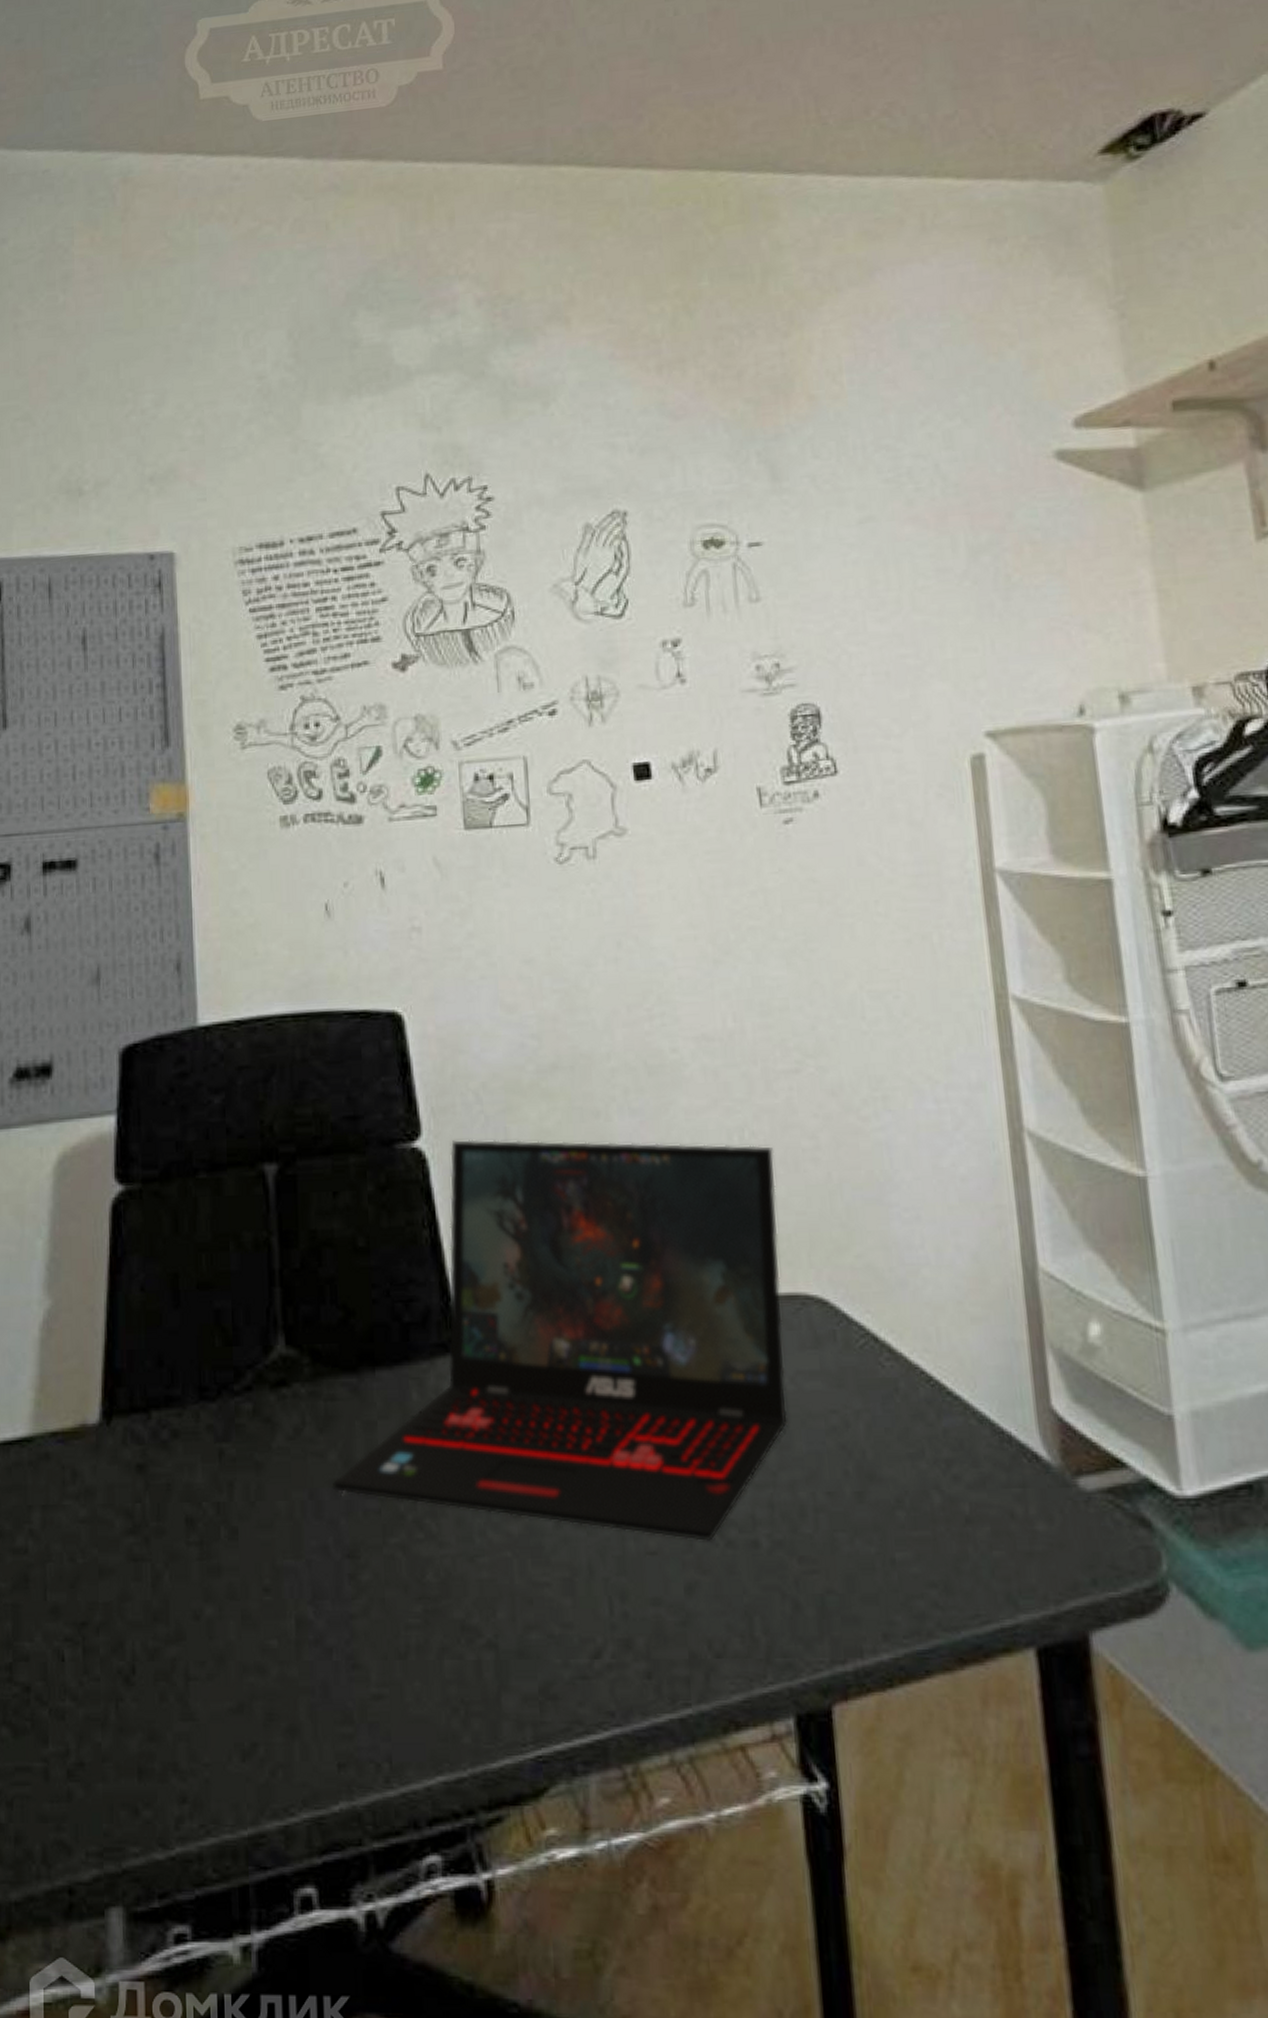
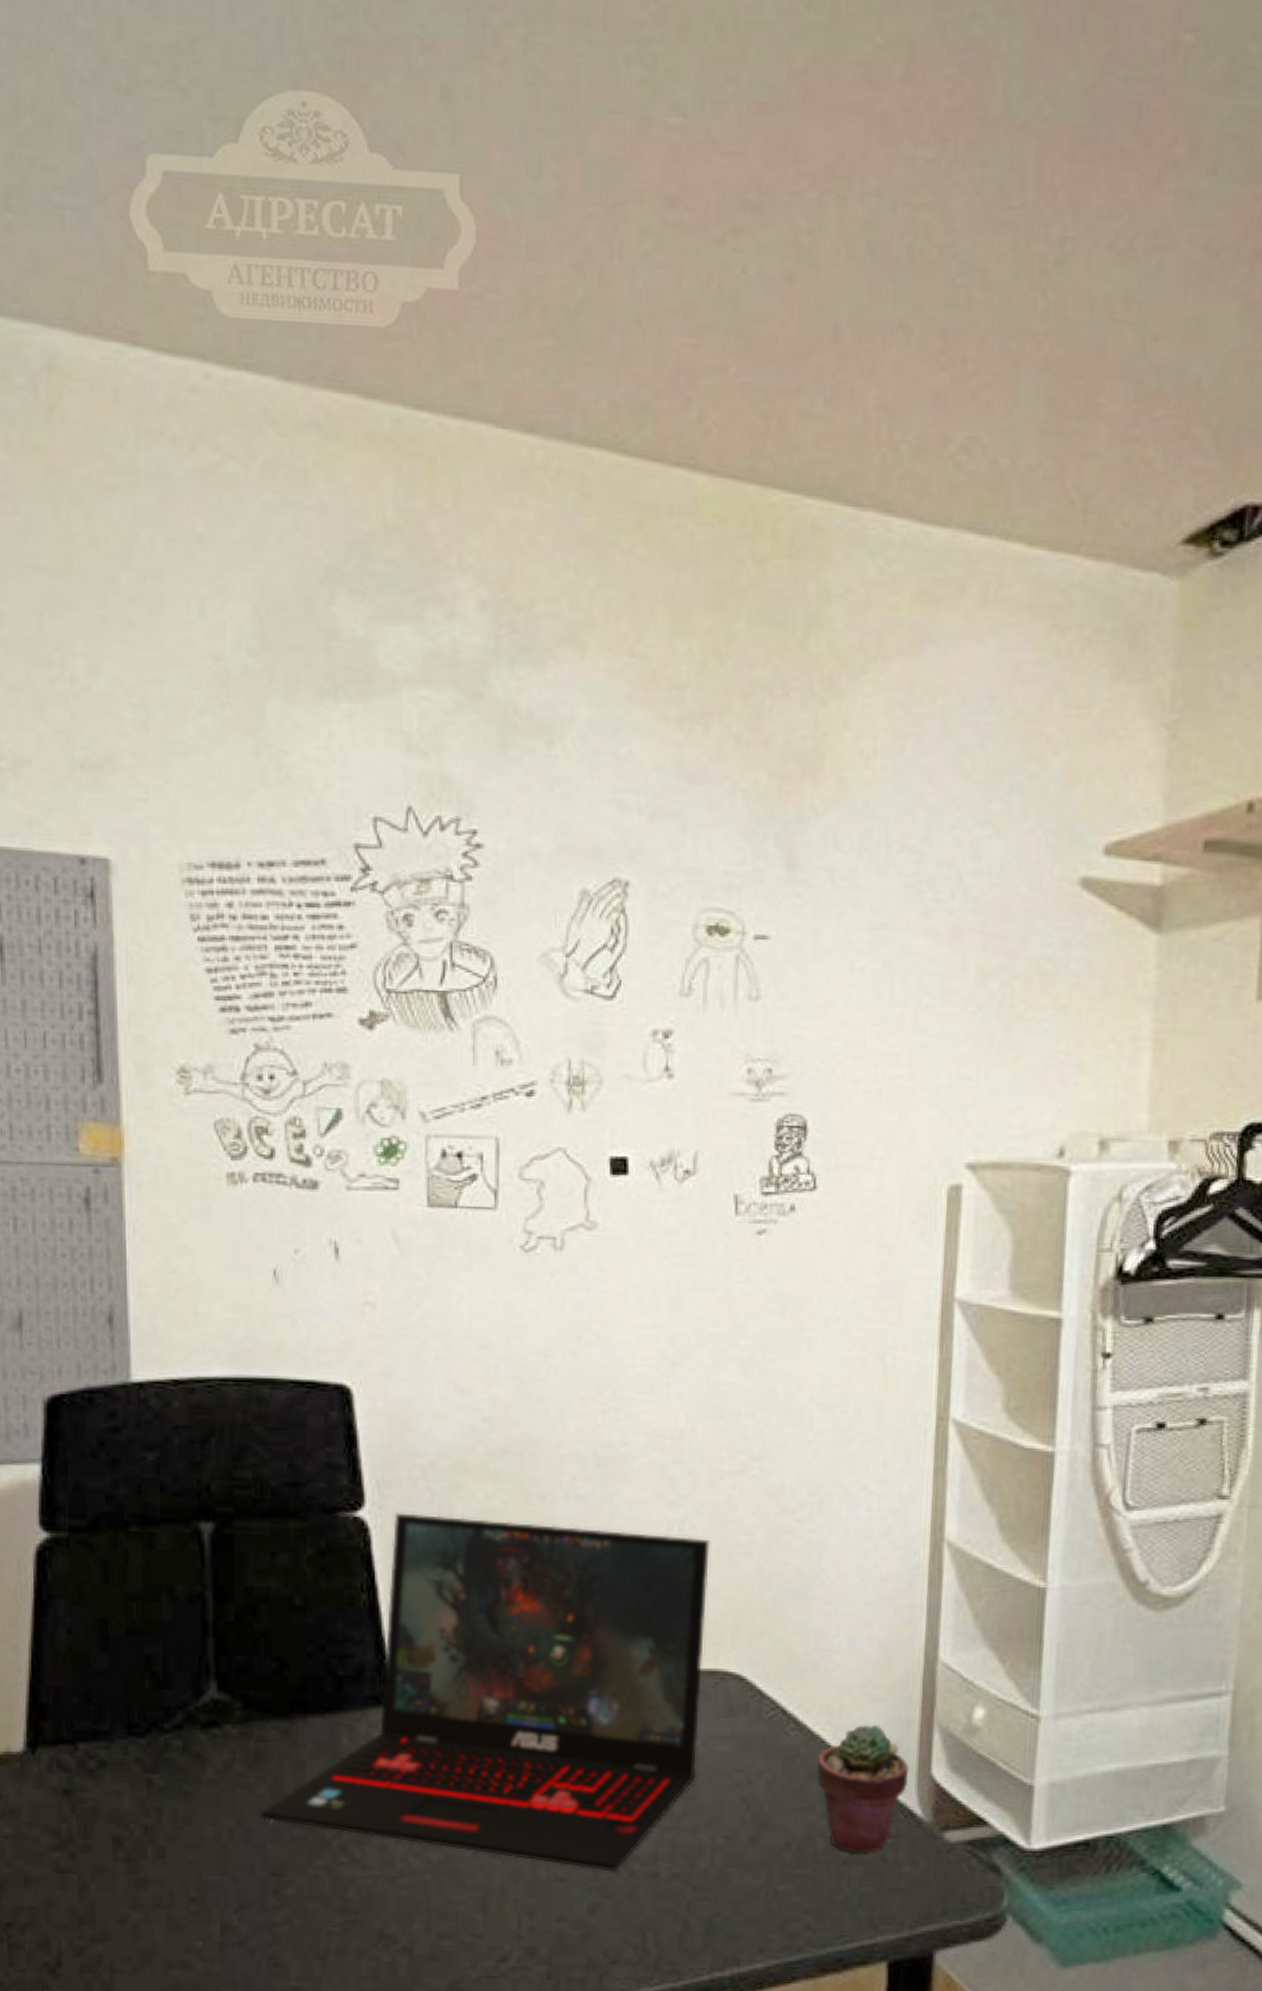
potted succulent: none [919,1349,1027,1508] -> present [816,1724,909,1853]

